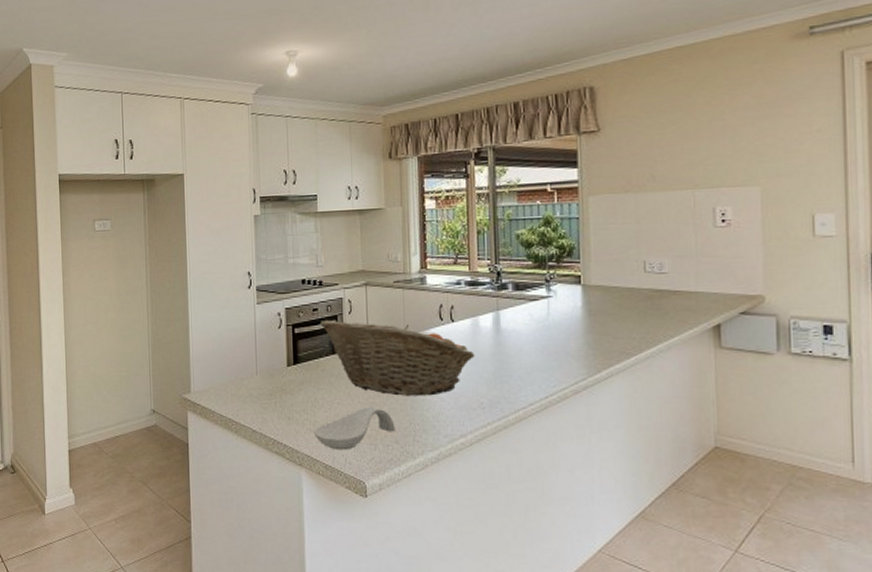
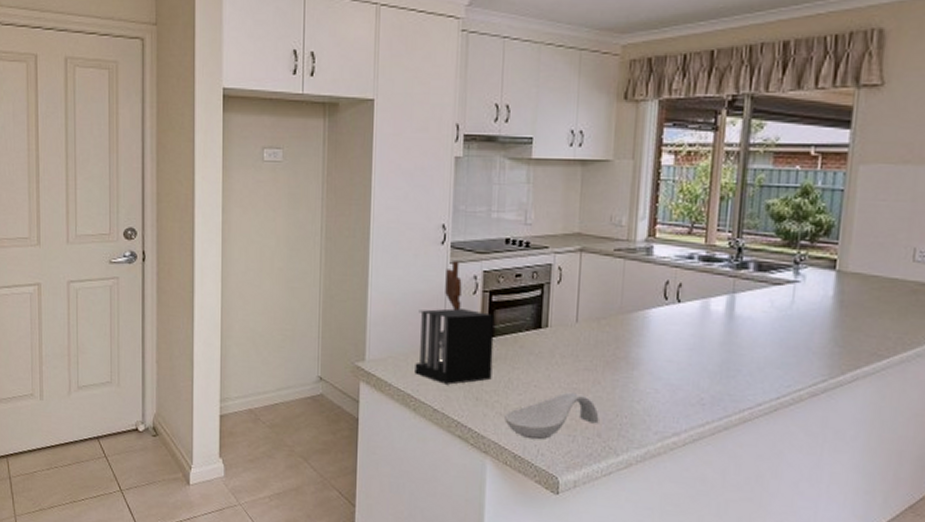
knife block: none [233,301,300,408] -> present [415,261,495,385]
fruit basket: present [320,319,475,396] -> none [523,288,701,386]

